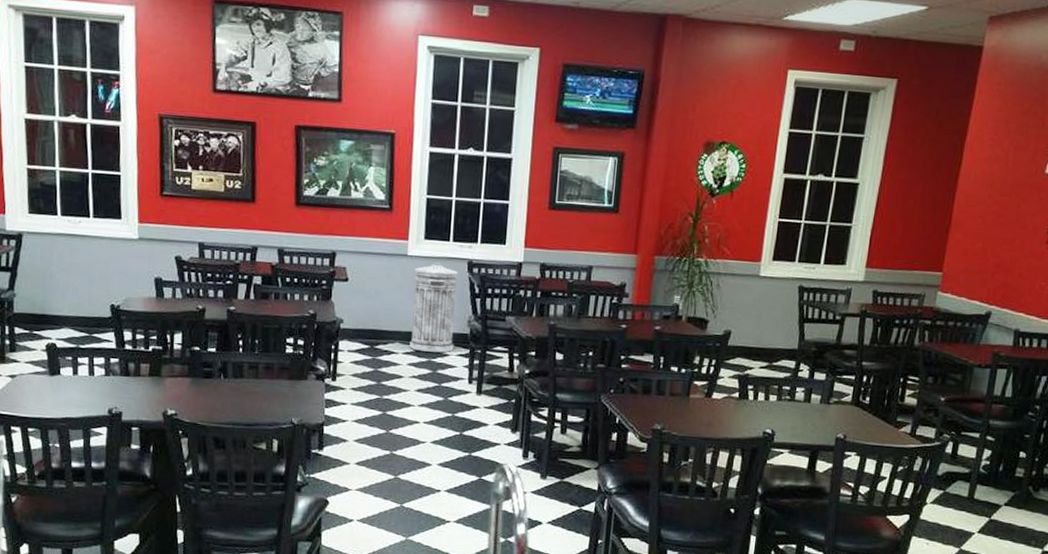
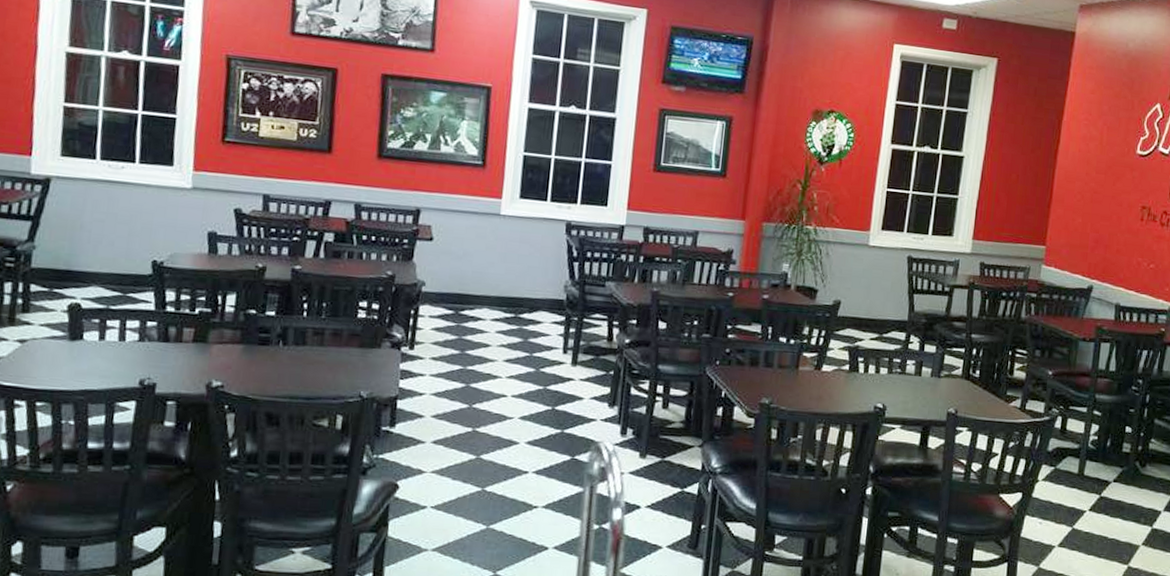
trash can: present [410,262,458,353] -> none [499,223,555,320]

